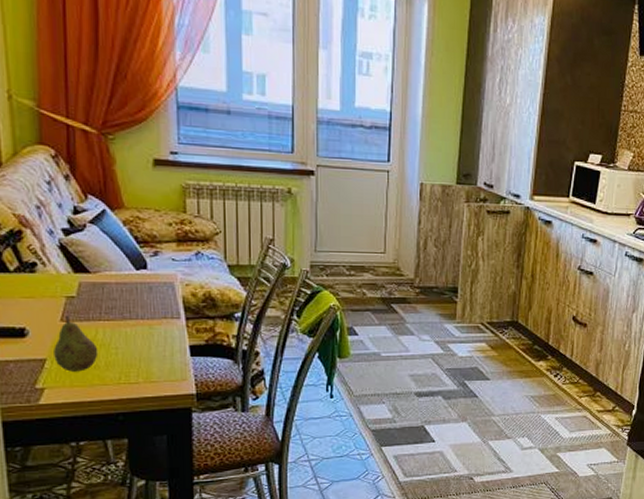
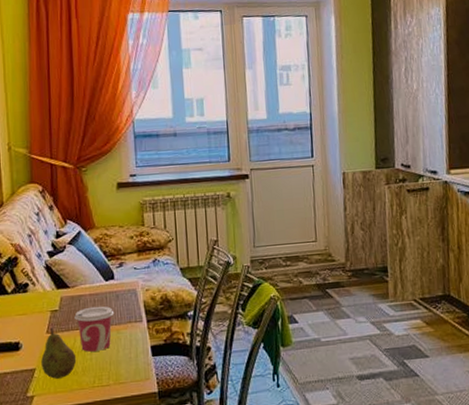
cup: none [96,297,147,346] -> present [74,306,115,352]

